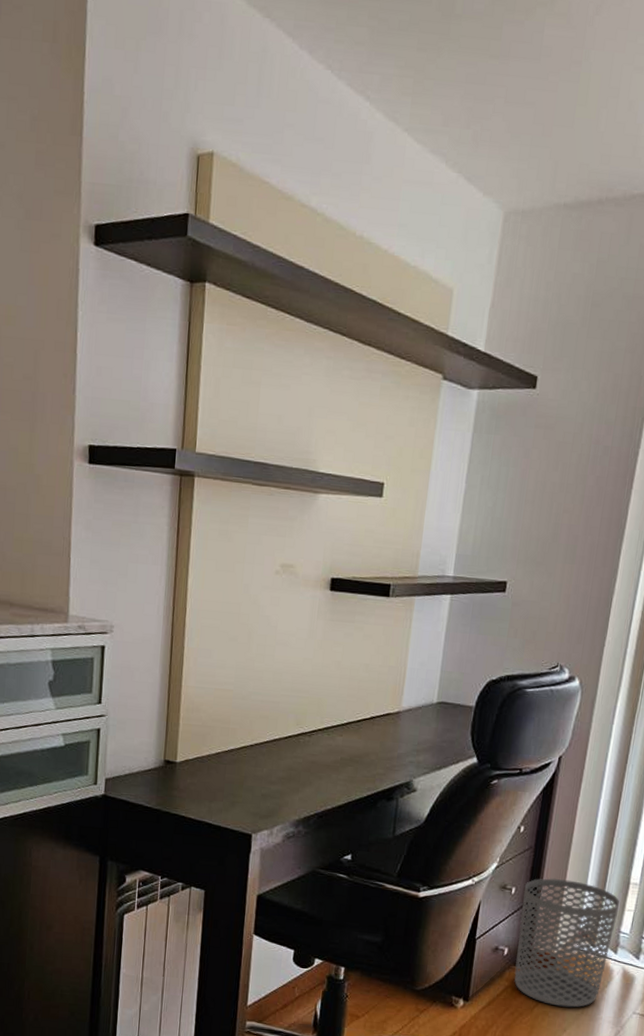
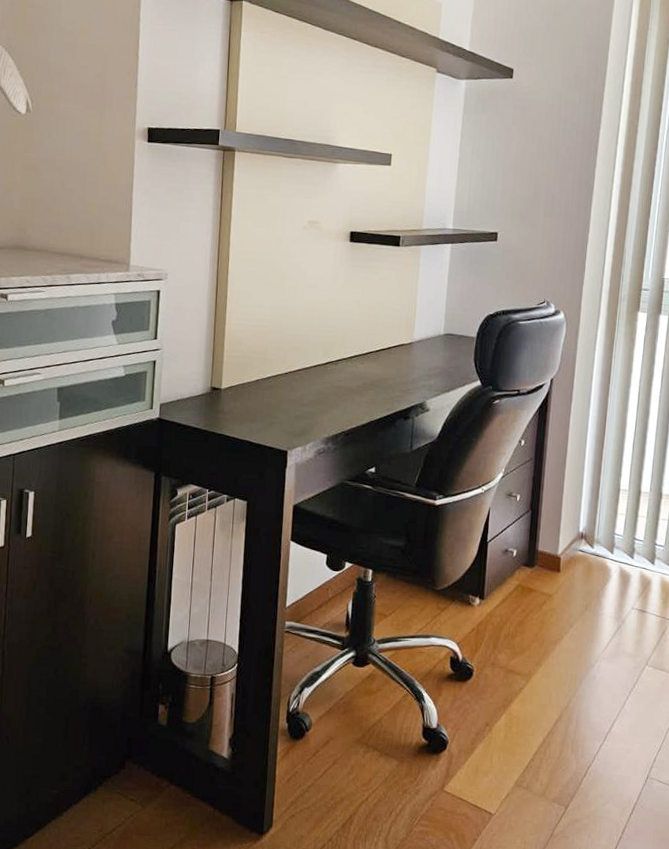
waste bin: present [513,878,620,1008] -> none [523,486,613,604]

